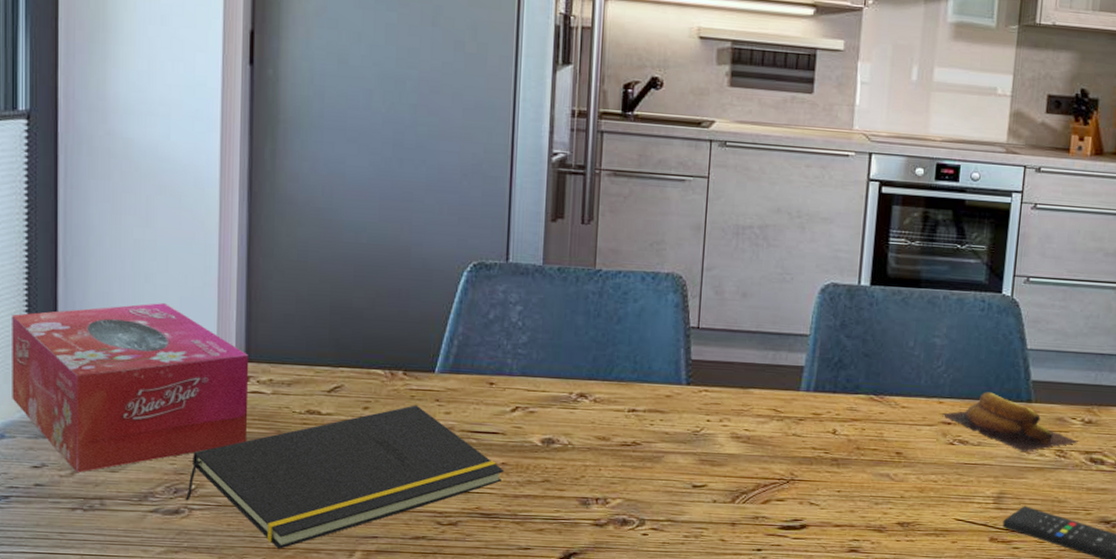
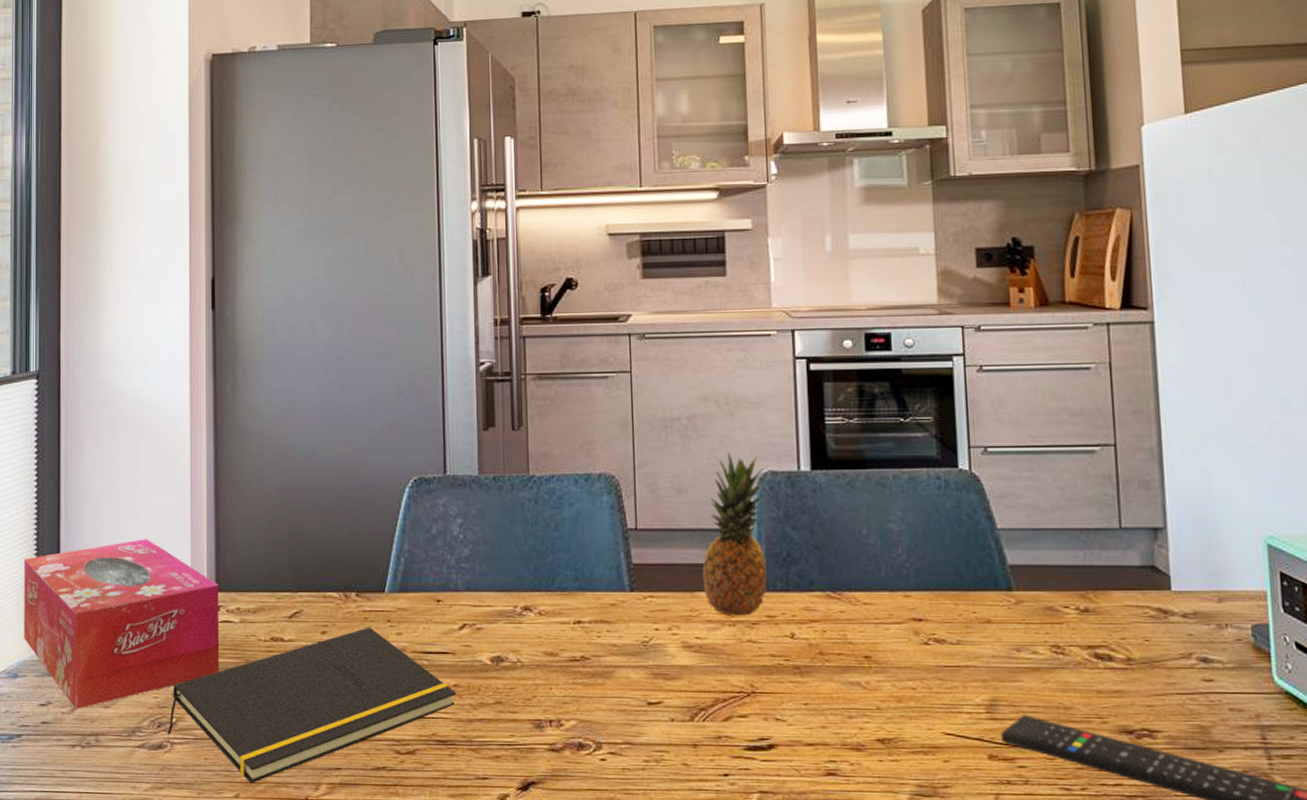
fruit: none [756,261,827,412] -> present [702,451,768,616]
banana: present [942,392,1078,452] -> none [911,581,1076,649]

